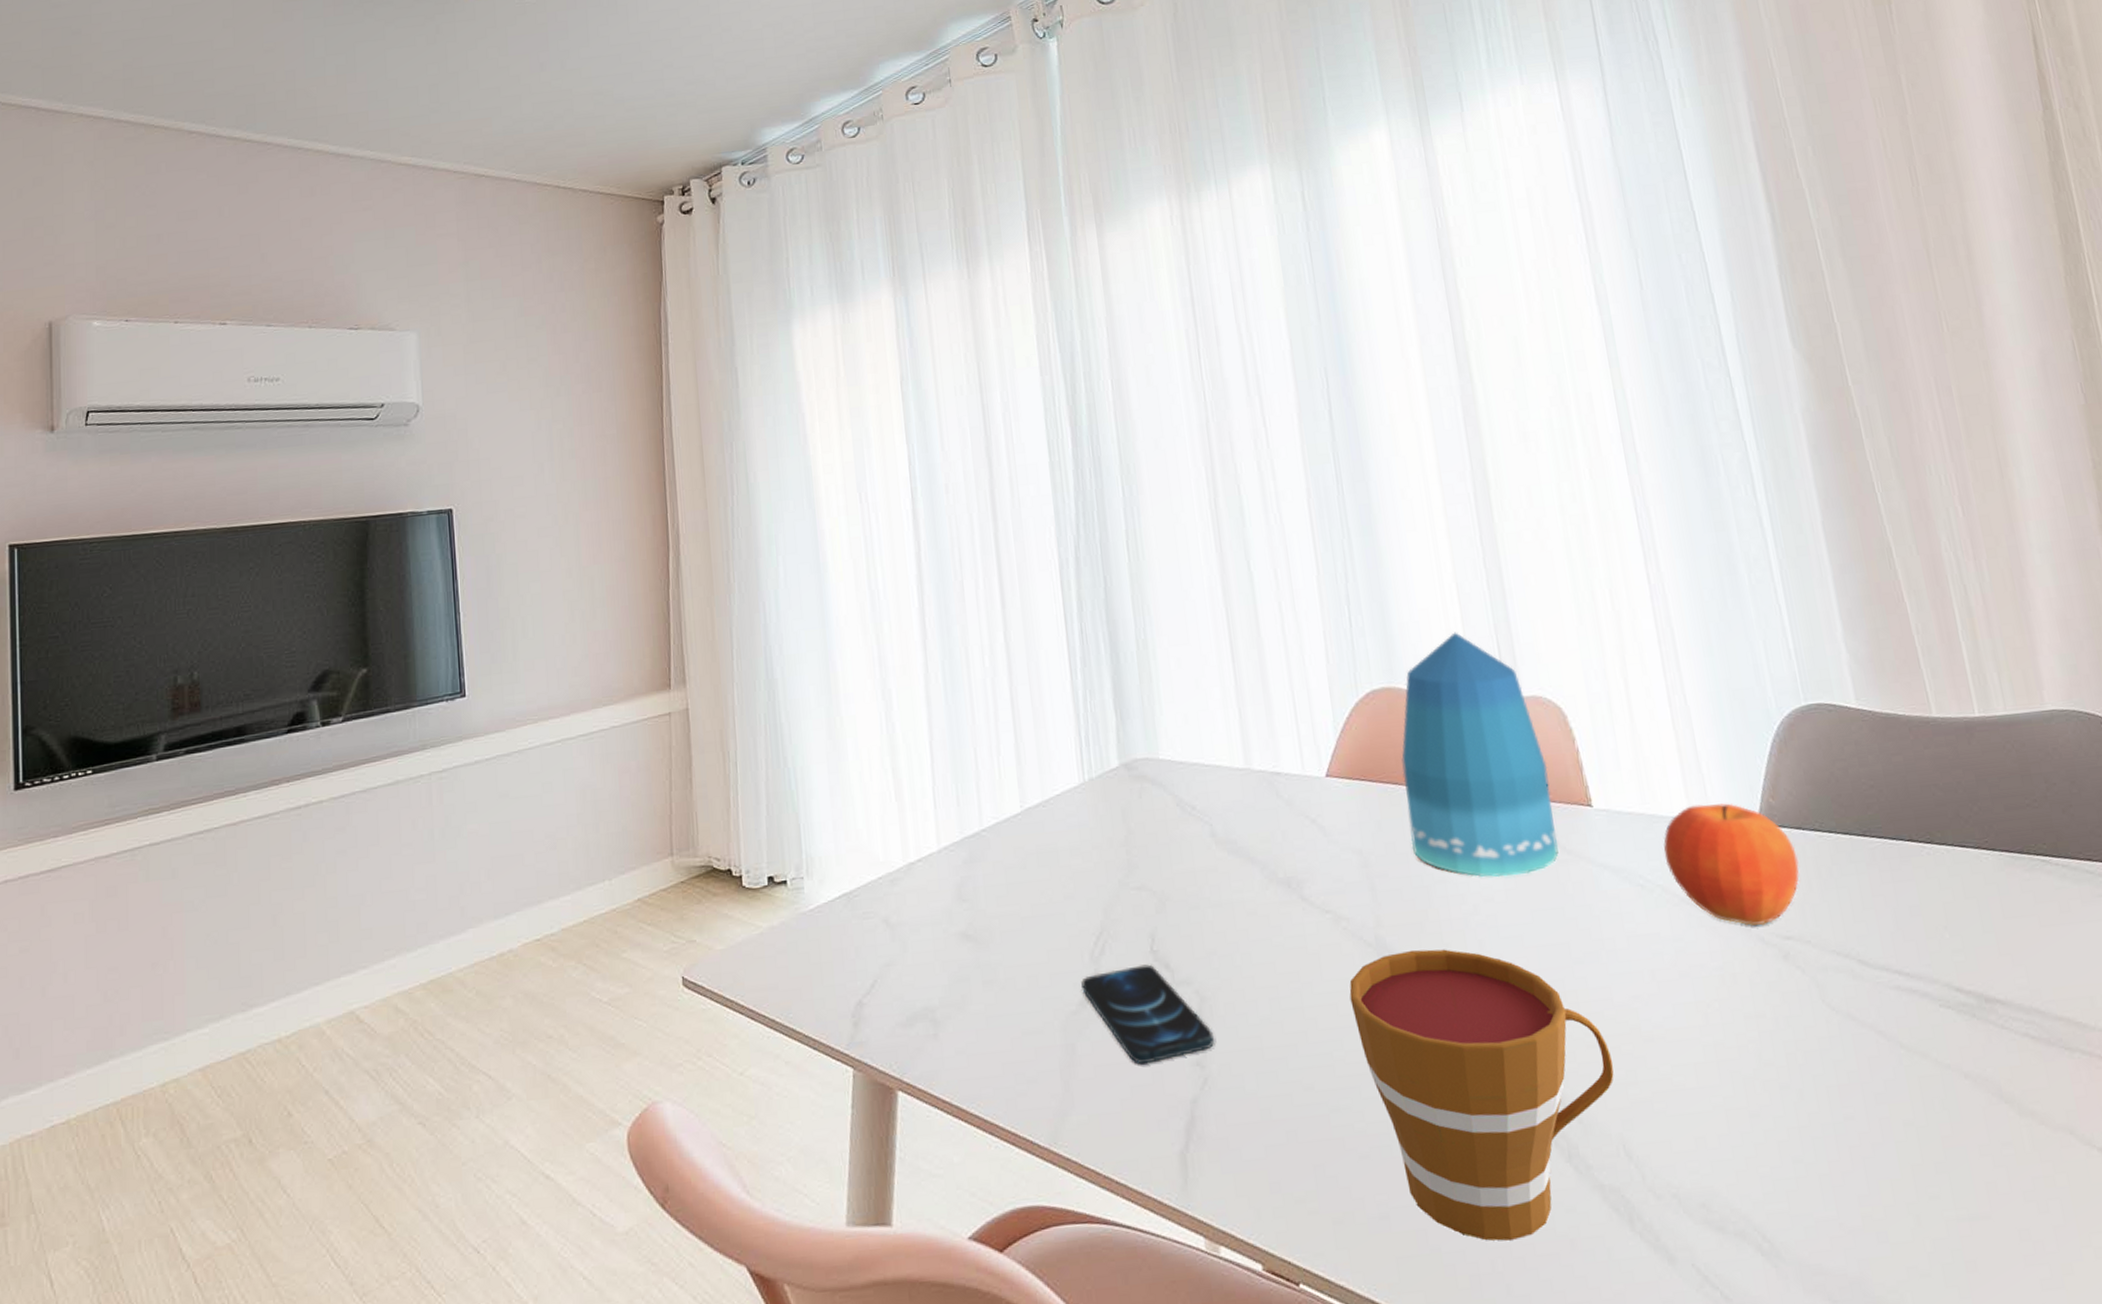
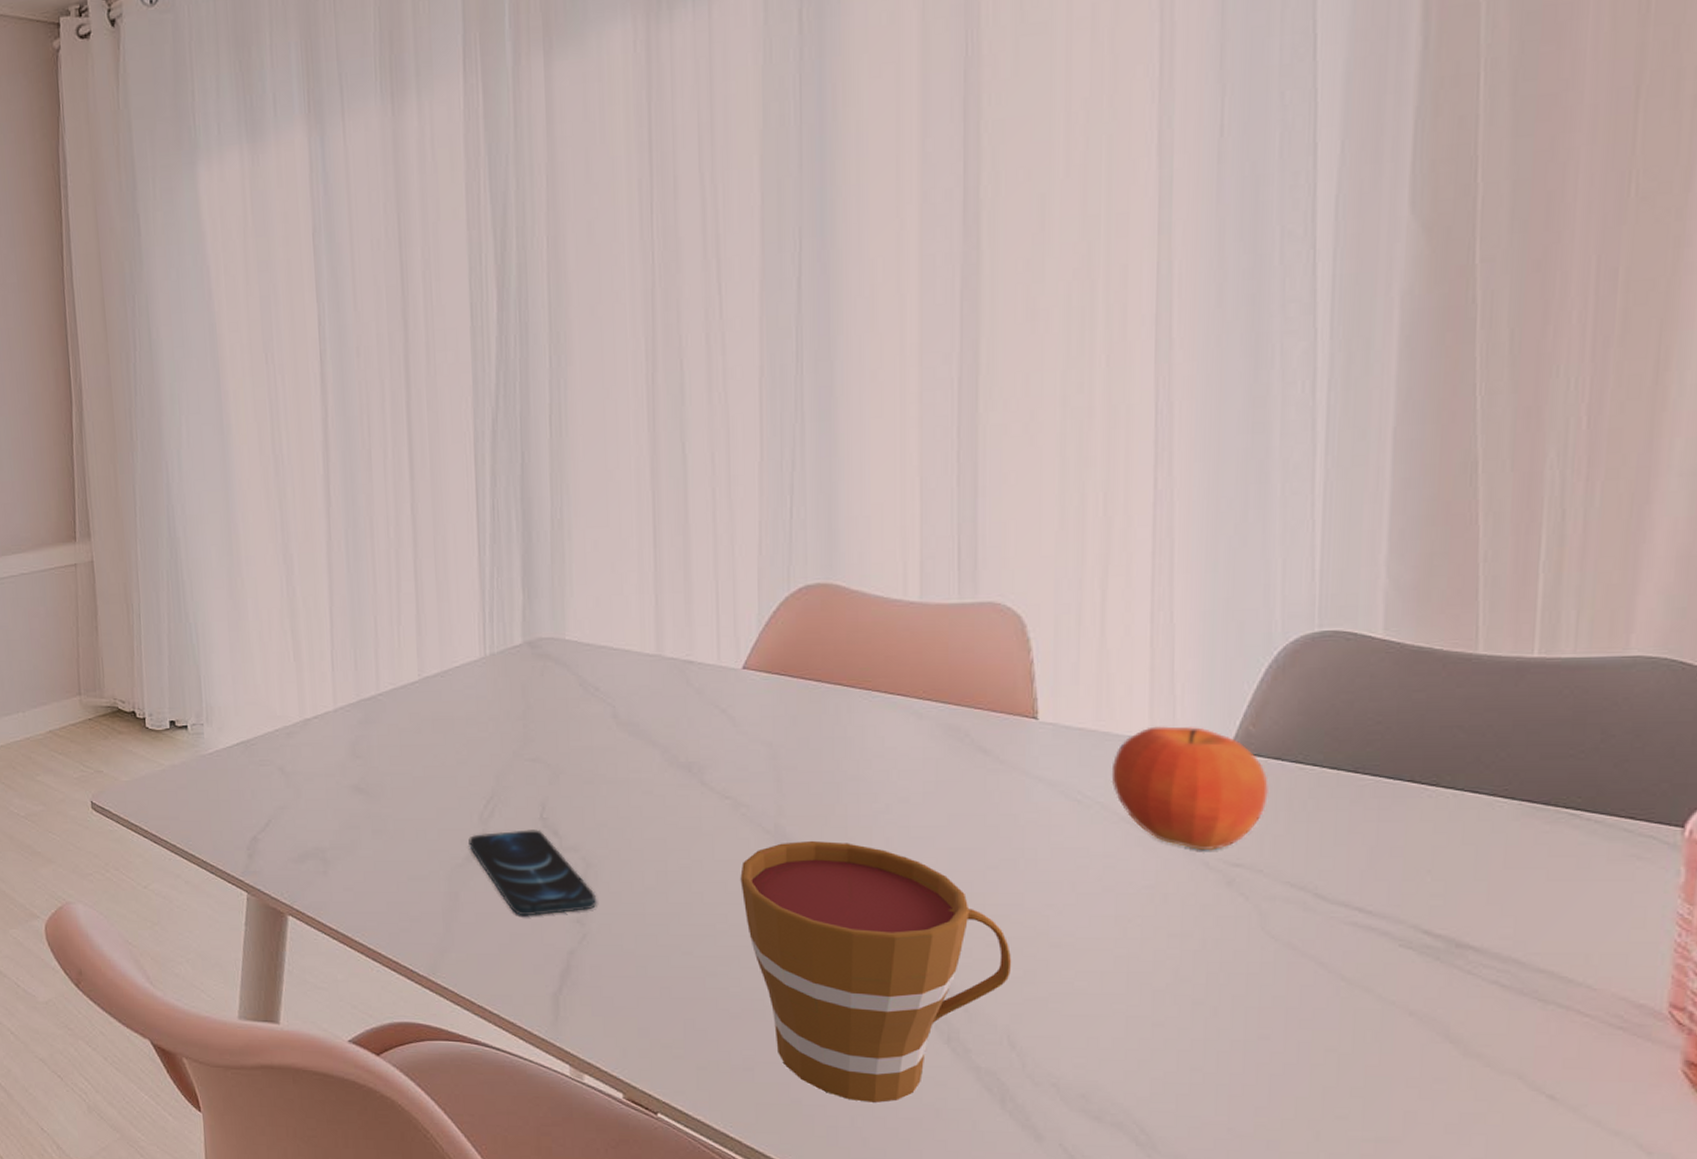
vase: present [1401,632,1559,878] -> none [827,530,994,781]

